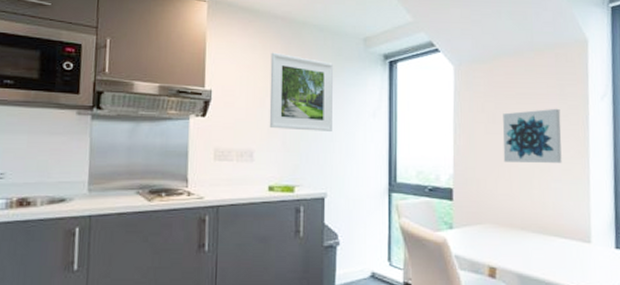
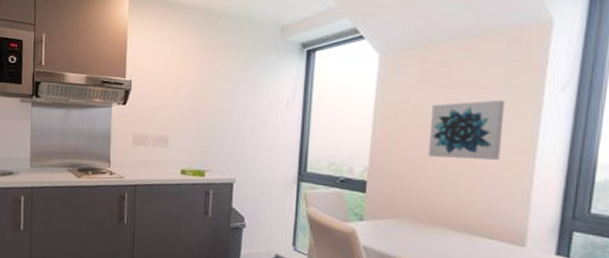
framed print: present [269,52,333,131] -> none [183,43,248,120]

